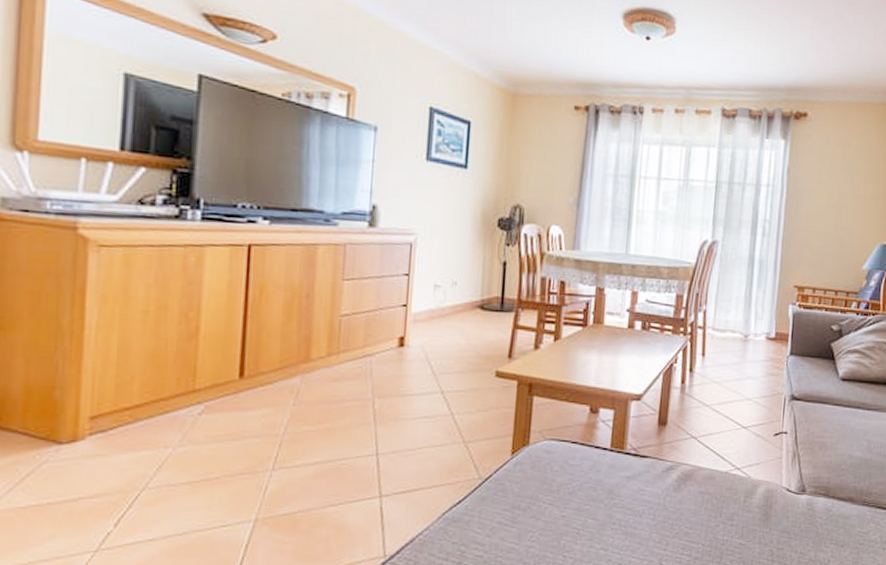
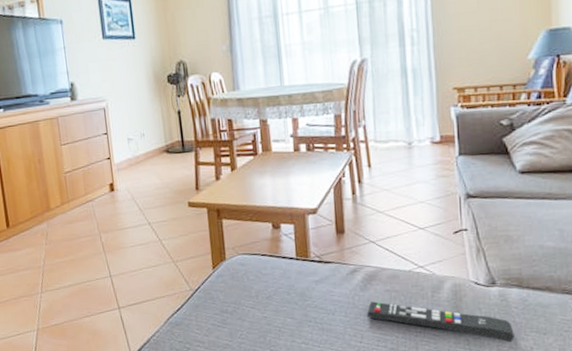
remote control: none [676,504,816,554] -> present [367,301,514,343]

